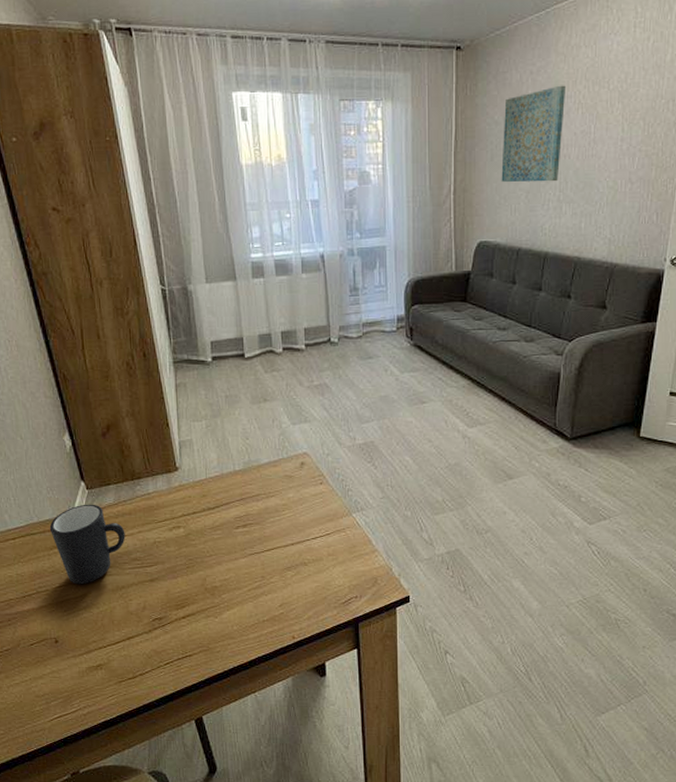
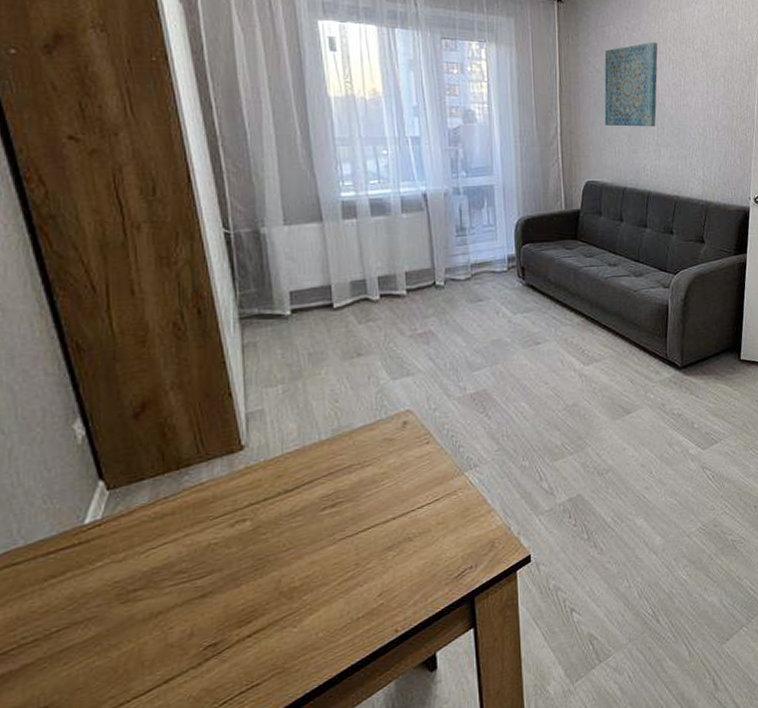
mug: present [49,504,126,585] -> none [44,508,165,623]

